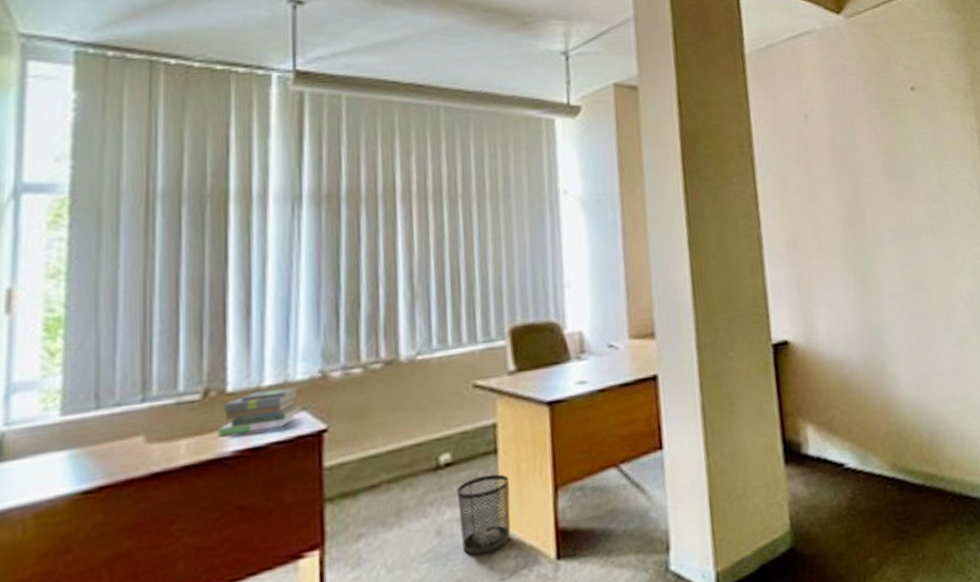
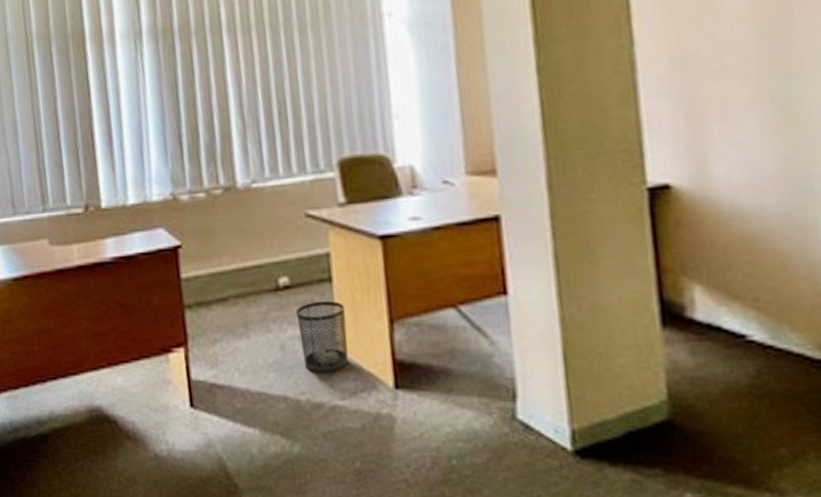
books: present [217,386,301,436] -> none [98,206,159,245]

